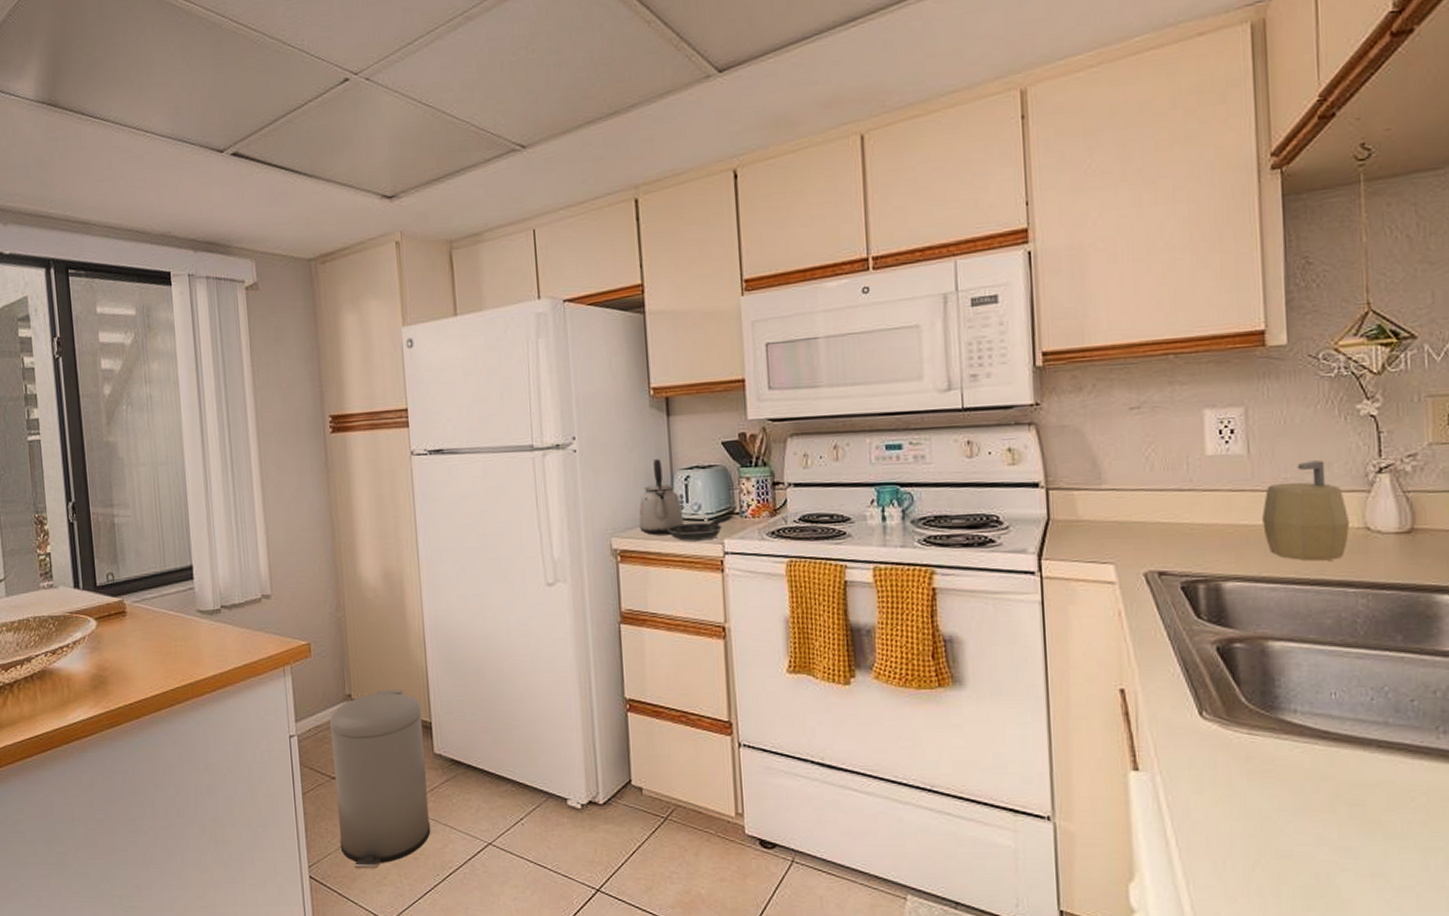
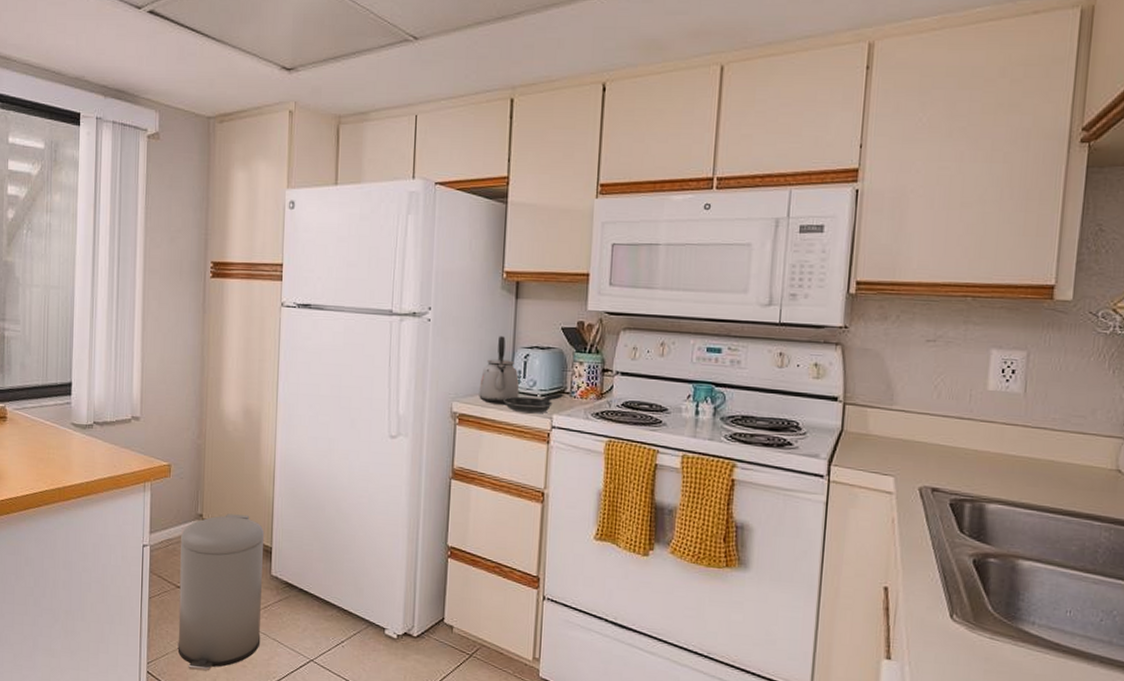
soap dispenser: present [1262,460,1351,561] -> none [1028,405,1105,495]

